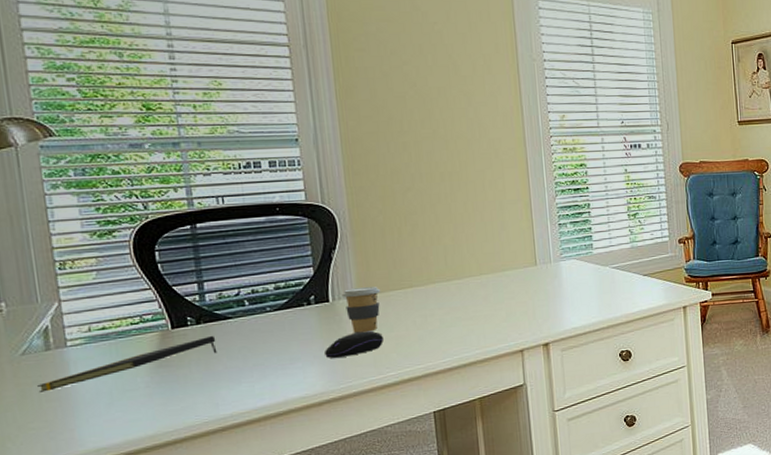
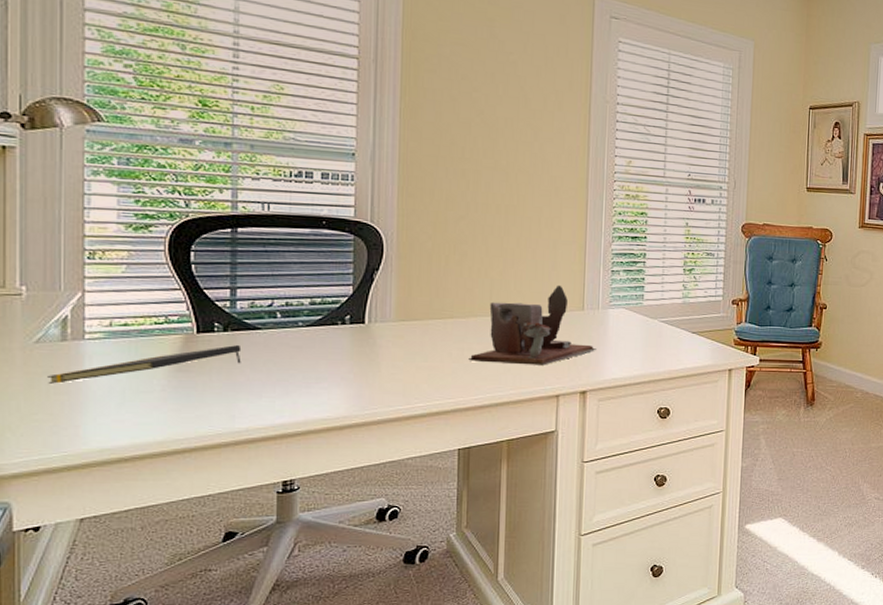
computer mouse: present [325,331,383,358] -> none [353,358,416,382]
coffee cup: present [341,286,381,333] -> none [378,312,420,359]
desk organizer: none [432,243,553,327] -> present [468,285,596,365]

